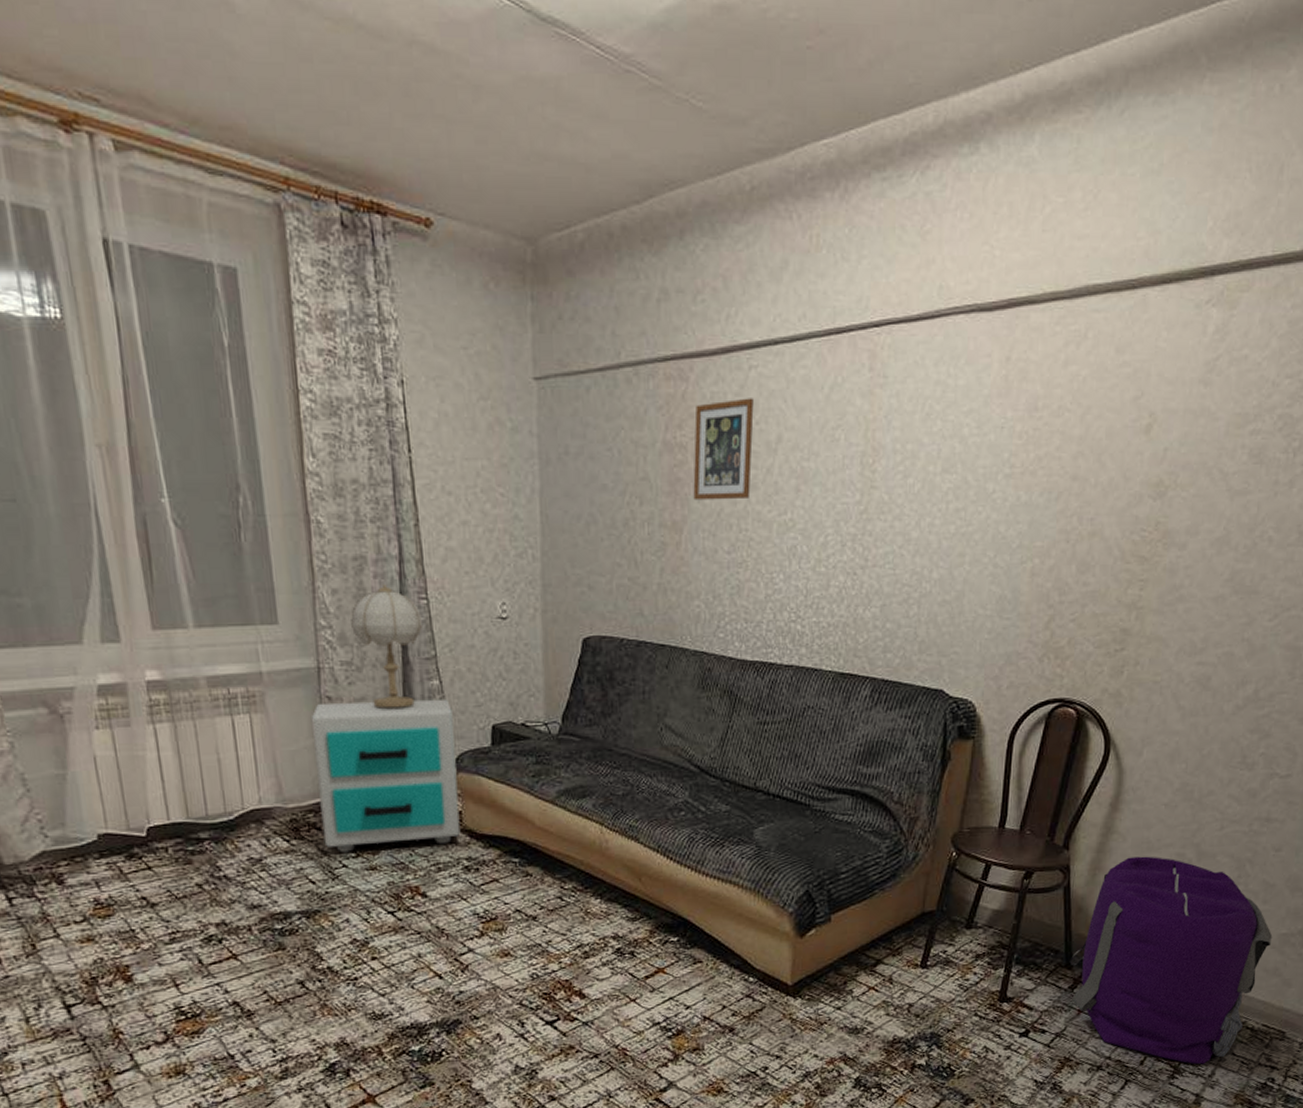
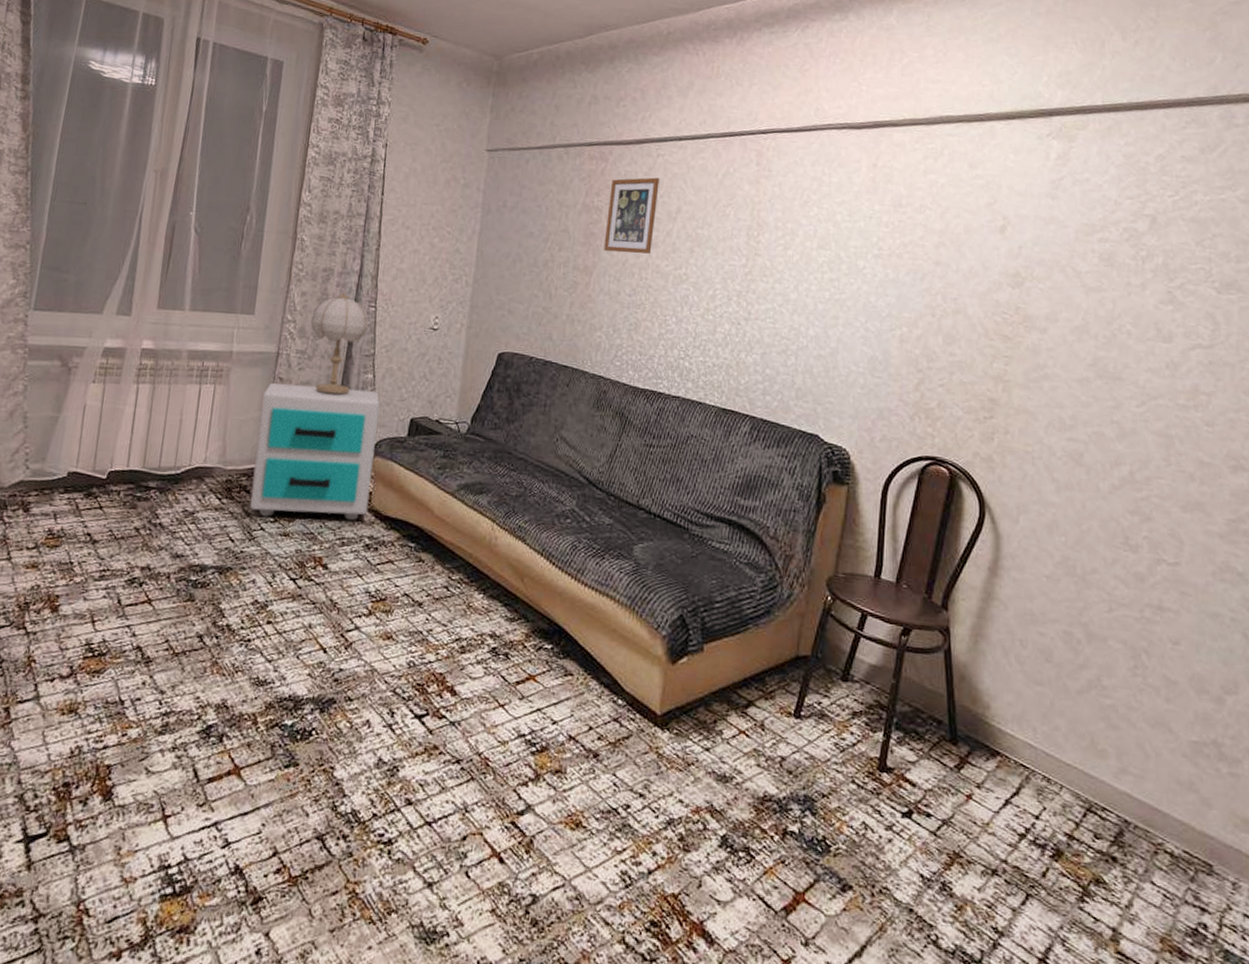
backpack: present [1069,856,1273,1065] -> none [954,627,1182,890]

